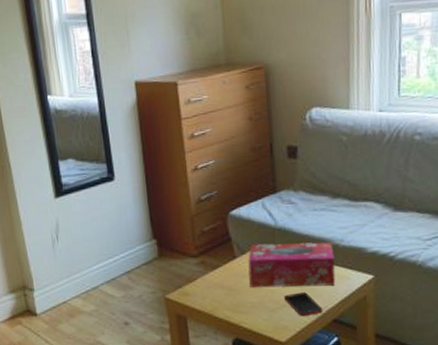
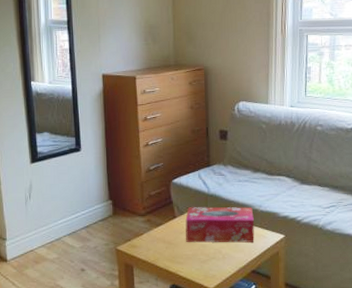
cell phone: present [284,292,323,316] -> none [213,247,244,267]

